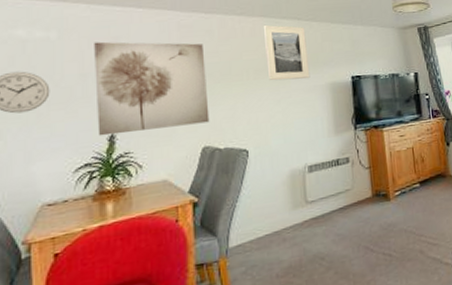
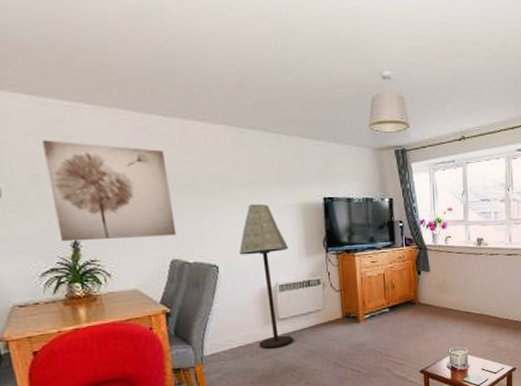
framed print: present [263,24,310,81] -> none [227,134,280,197]
floor lamp: none [270,86,322,236] -> present [239,203,293,349]

